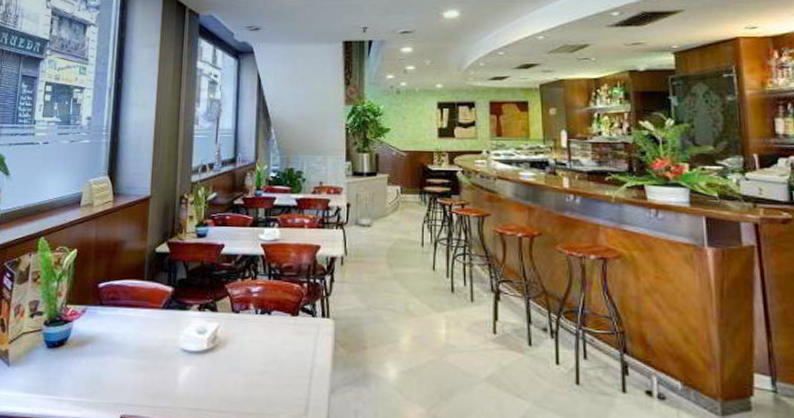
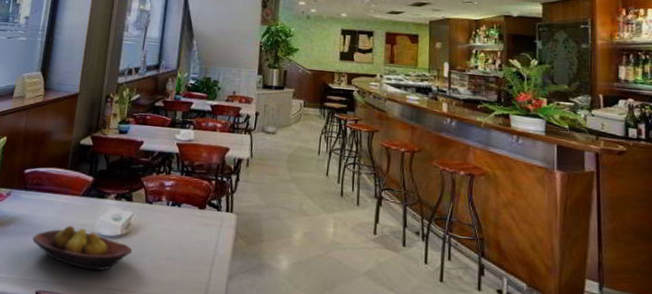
fruit bowl: none [113,342,222,391] -> present [32,225,133,271]

